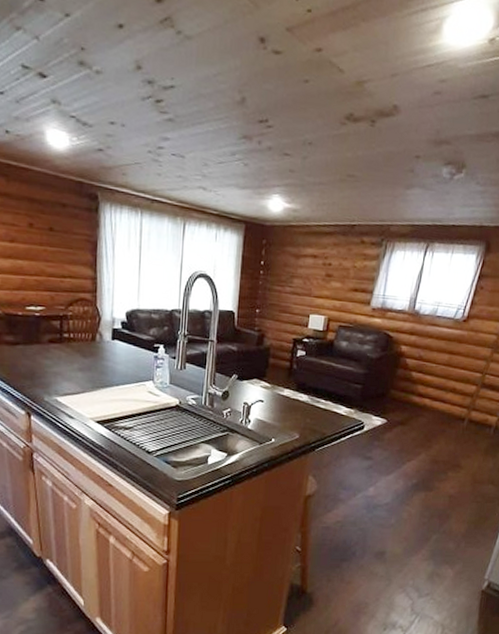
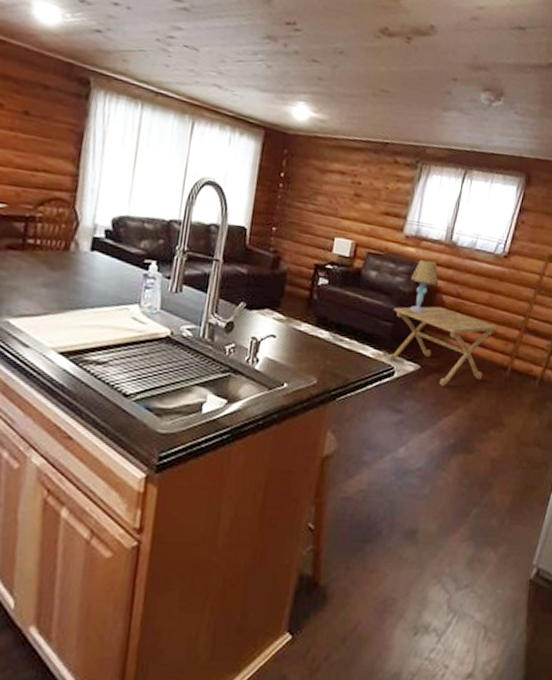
side table: none [358,368,459,436] -> present [388,306,500,386]
table lamp: none [377,328,402,376] -> present [410,259,438,314]

